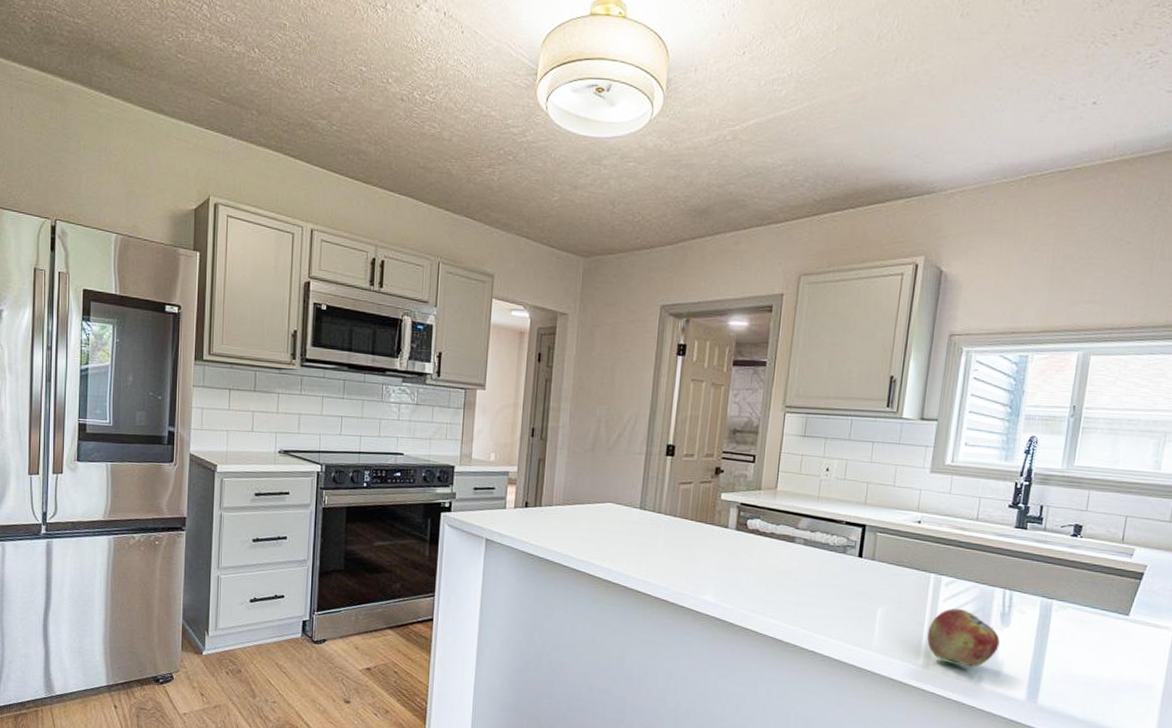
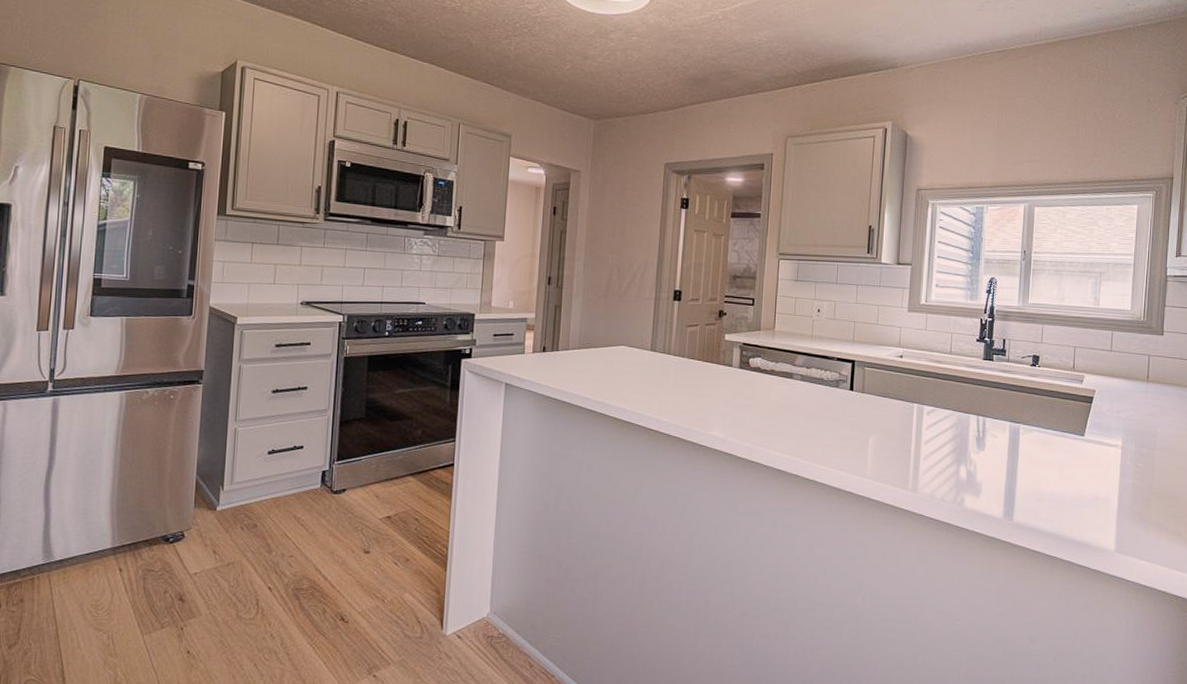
fruit: present [927,608,1000,667] -> none [914,434,977,489]

